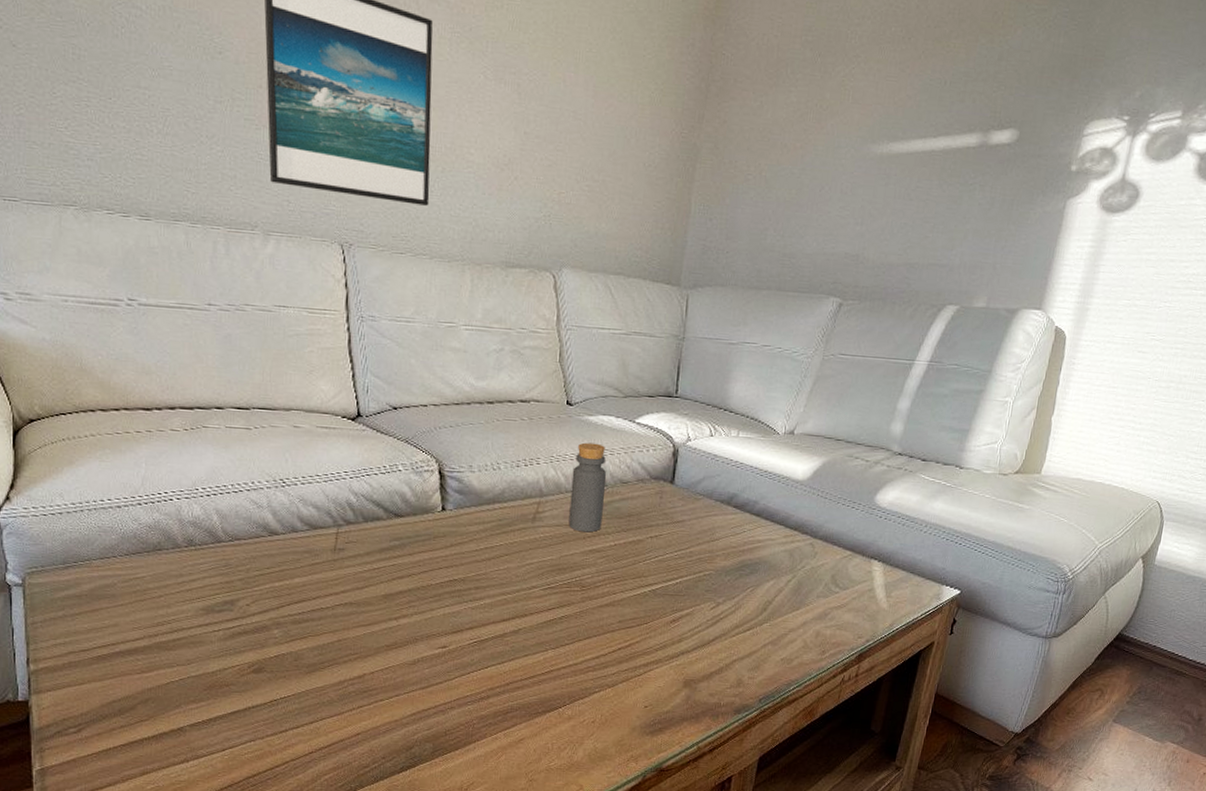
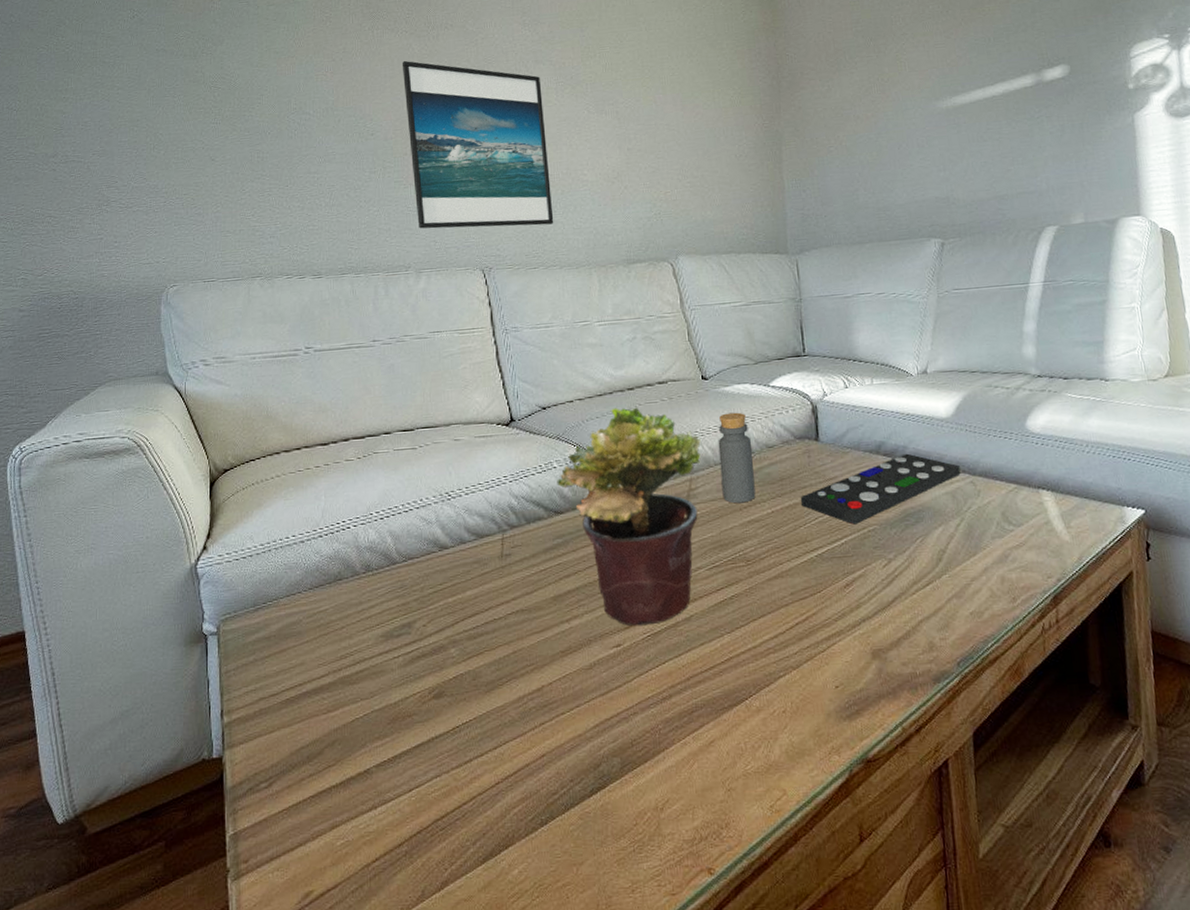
potted plant: none [400,419,555,633] -> present [557,407,701,626]
remote control: none [645,508,804,568] -> present [801,453,961,525]

